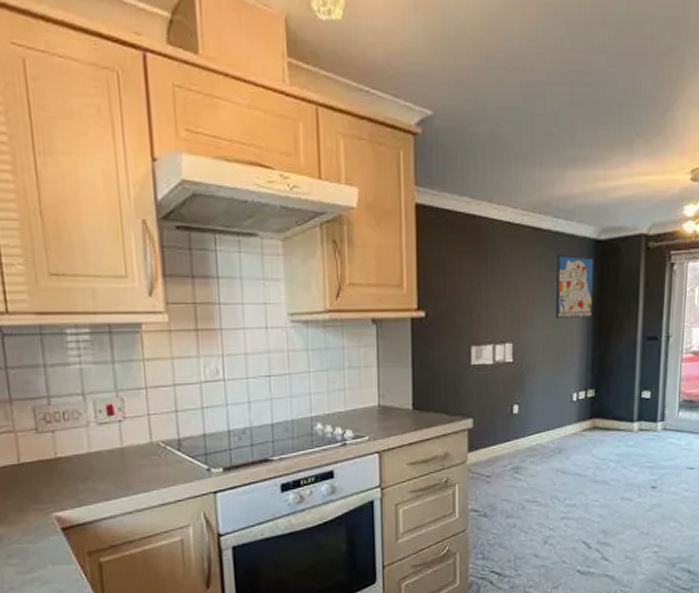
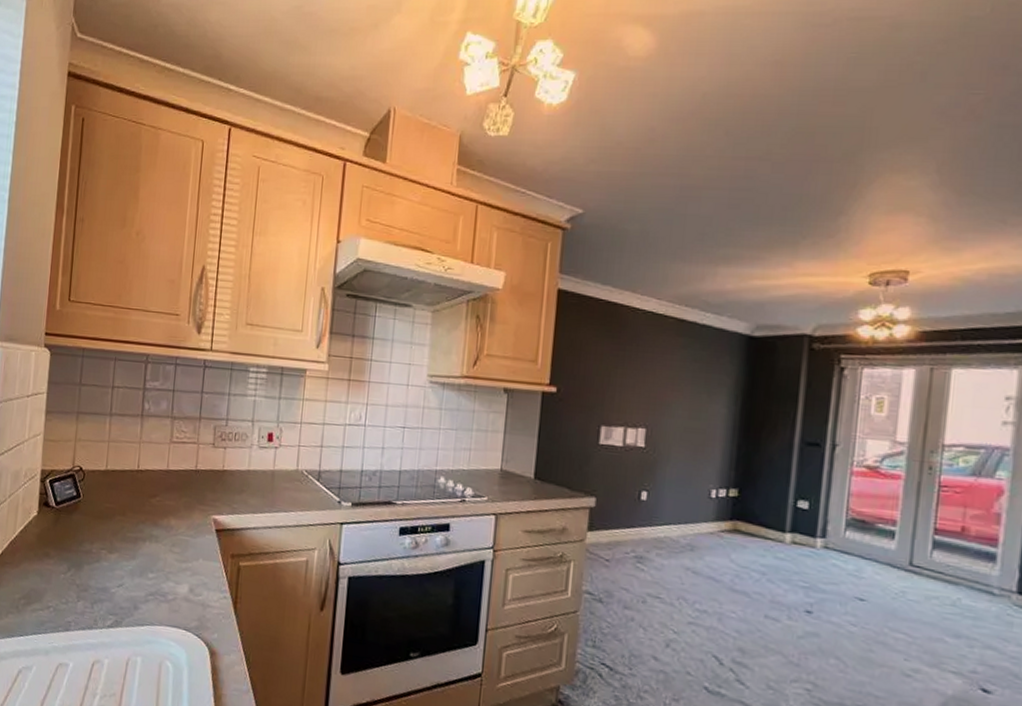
wall art: present [556,255,594,319] -> none [697,347,746,415]

